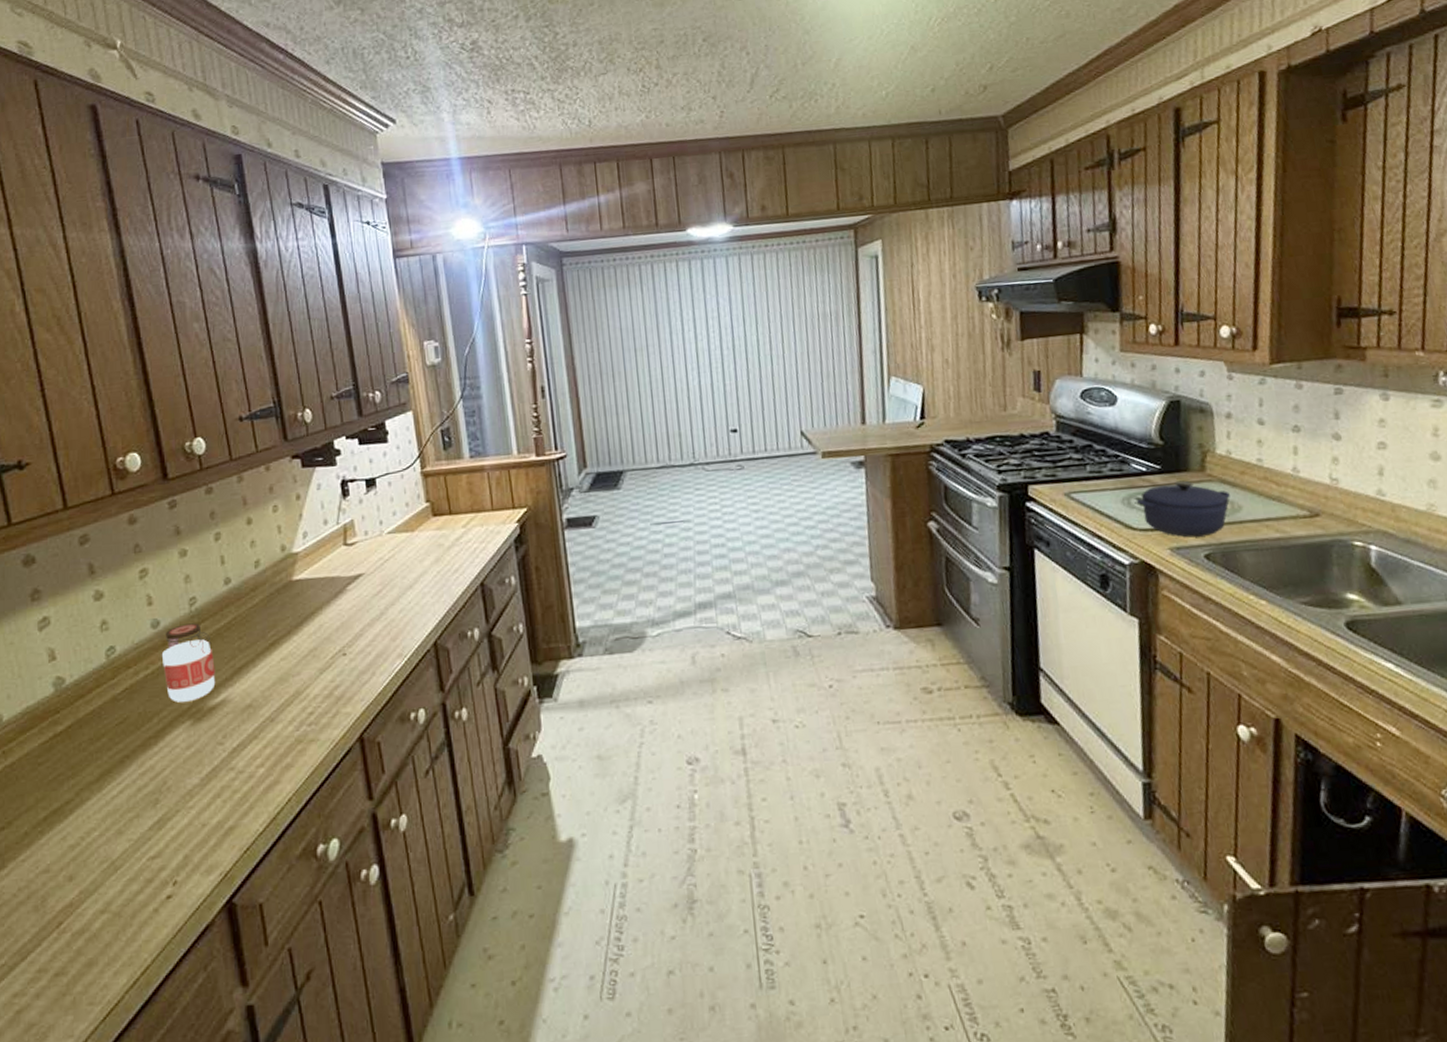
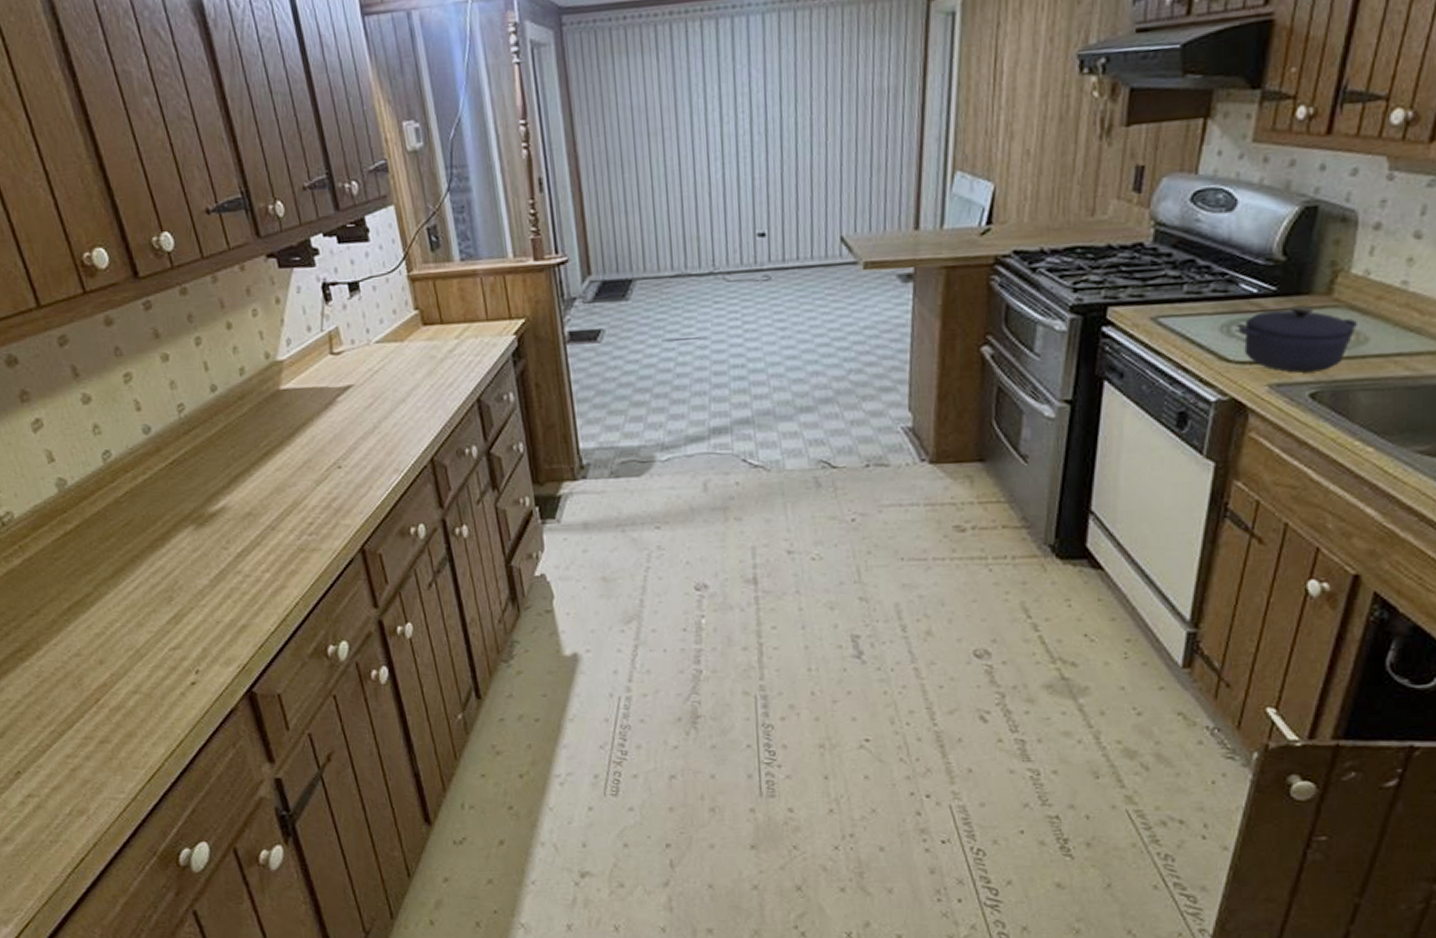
jar: present [162,623,216,703] -> none [157,430,214,507]

